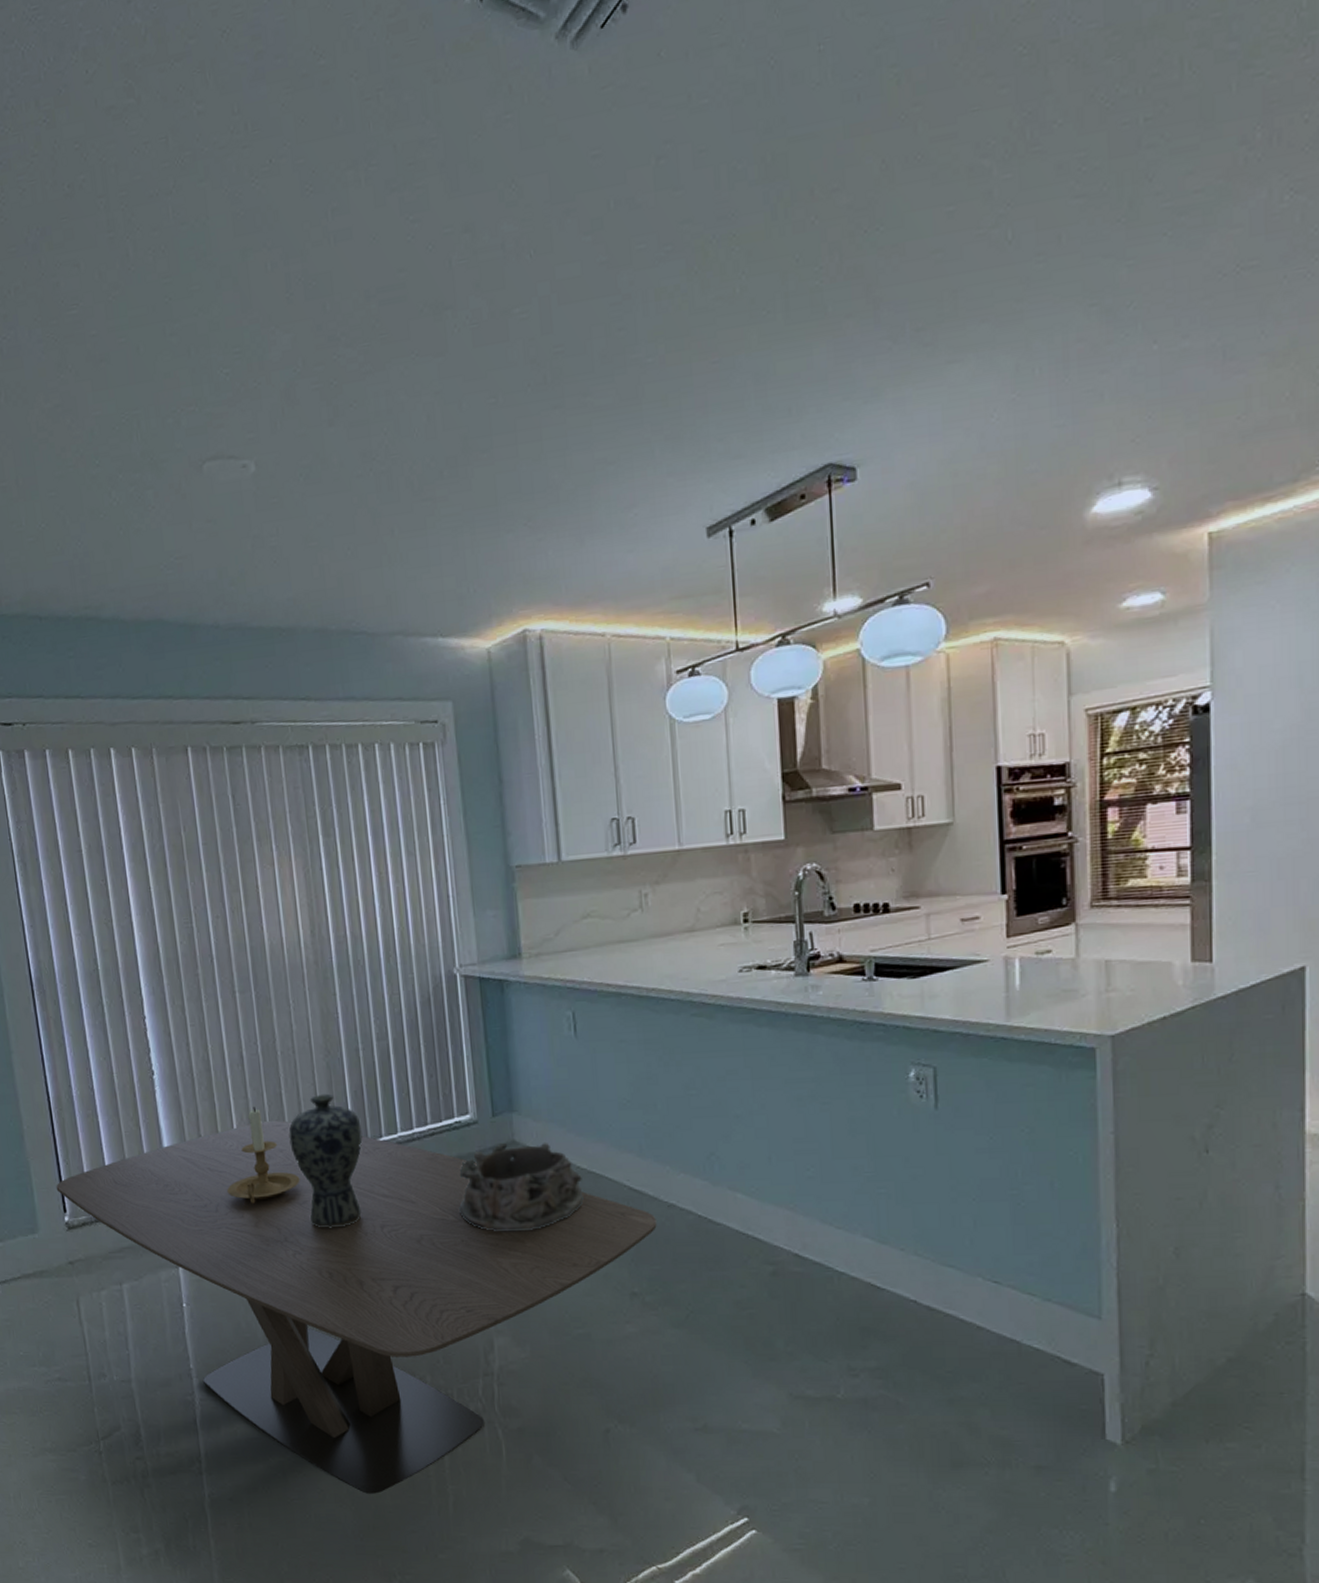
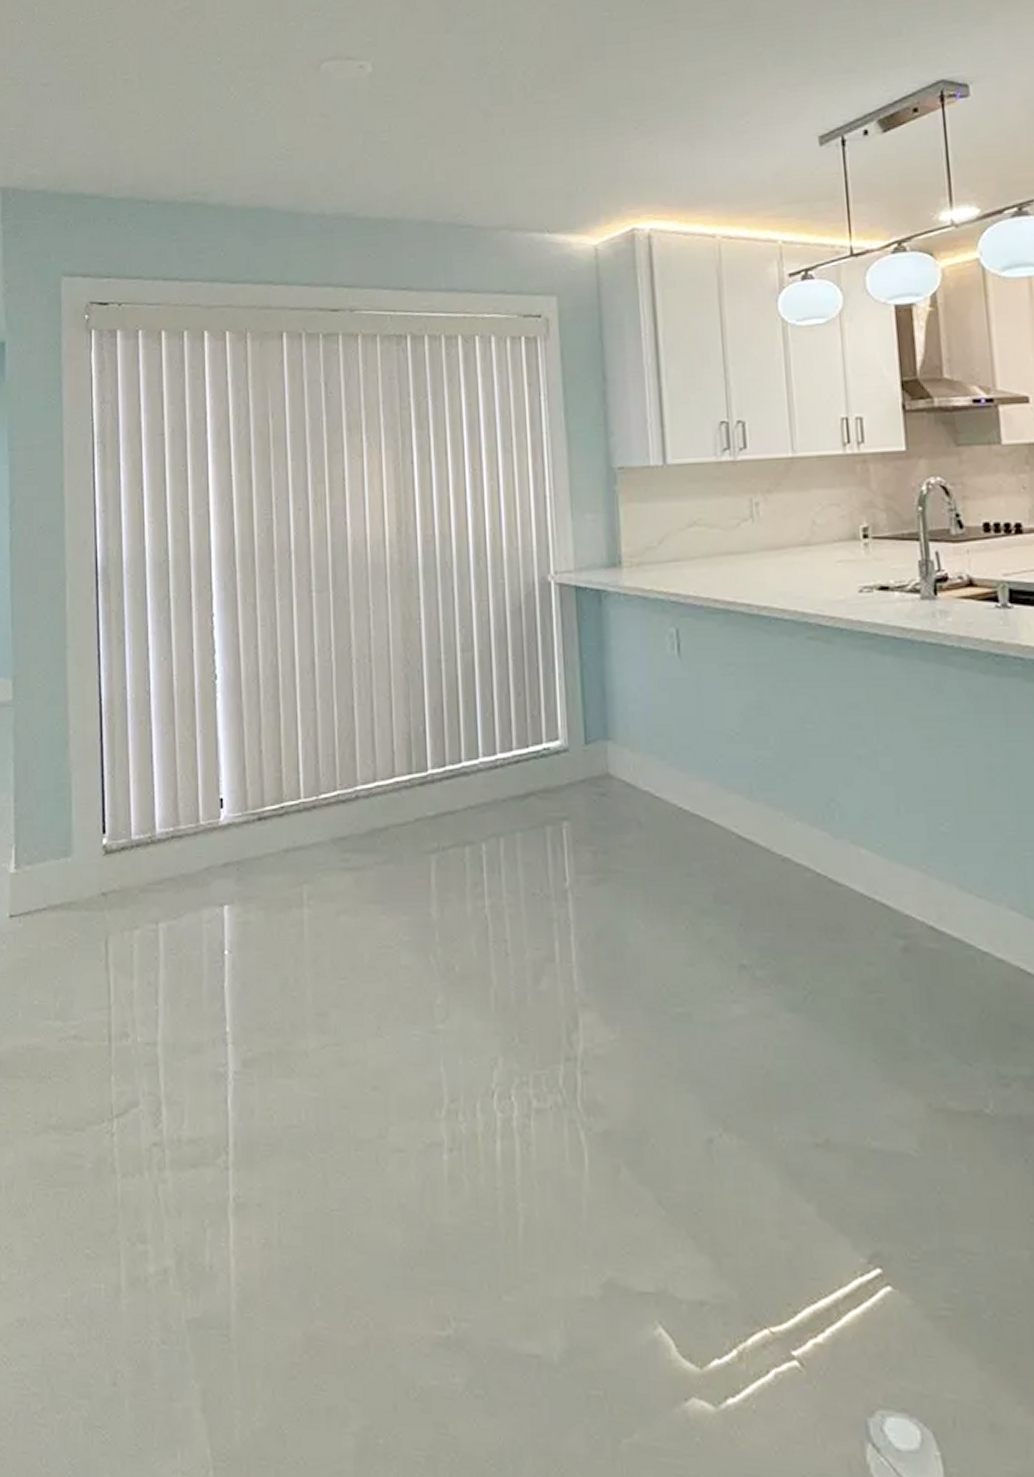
dining table: present [56,1120,657,1494] -> none [97,736,769,1209]
candle holder: present [227,1107,300,1204] -> none [286,721,368,834]
vase: present [288,1093,363,1228] -> none [358,709,440,867]
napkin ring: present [459,1142,584,1232] -> none [544,776,686,883]

